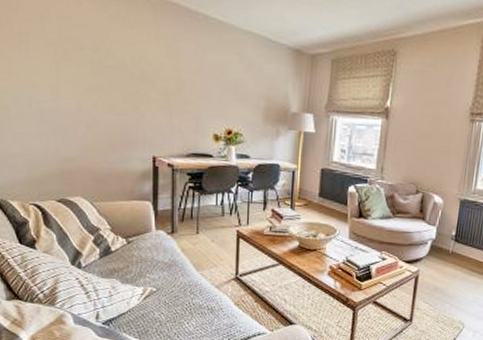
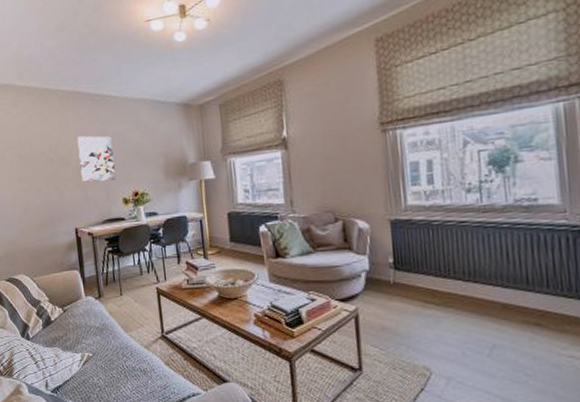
wall art: none [168,55,210,113] -> present [77,135,116,183]

